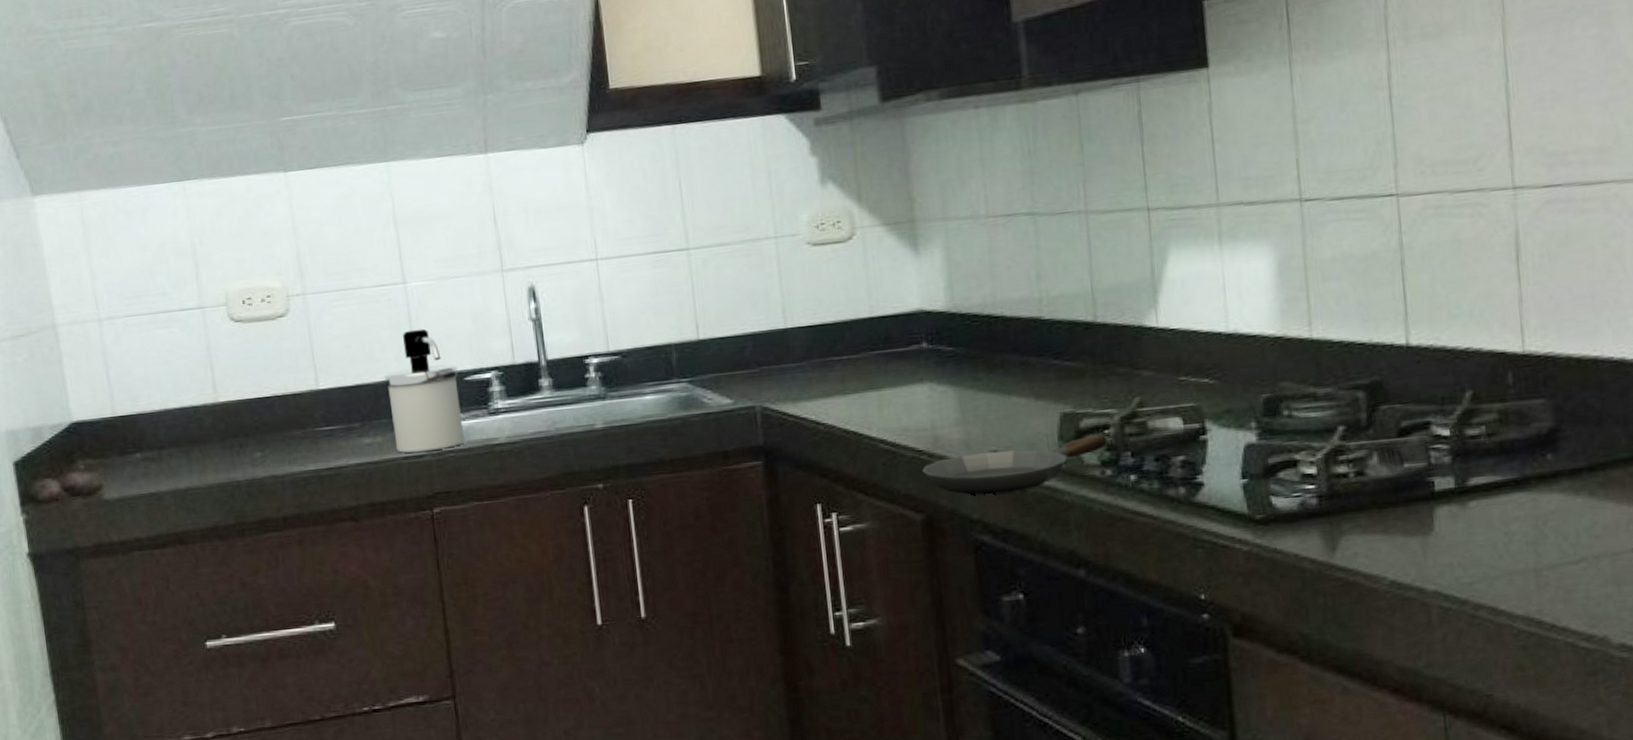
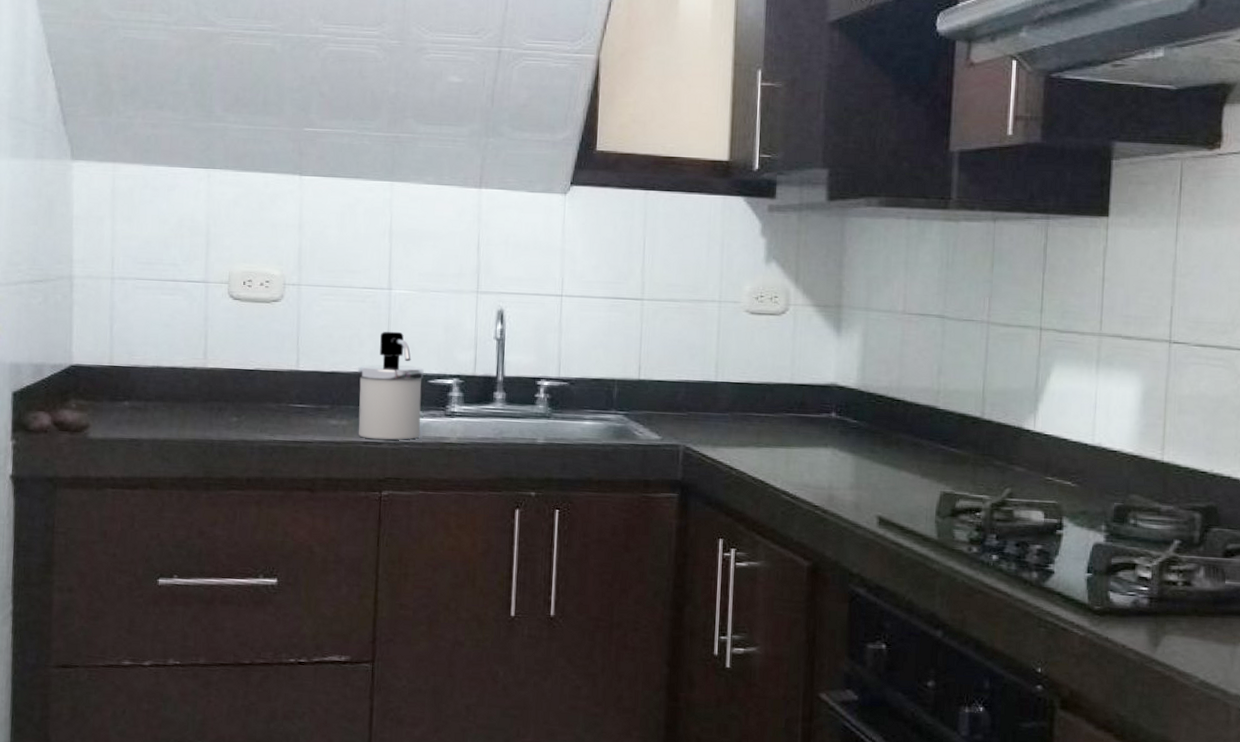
frying pan: present [923,434,1107,495] -> none [815,515,977,554]

